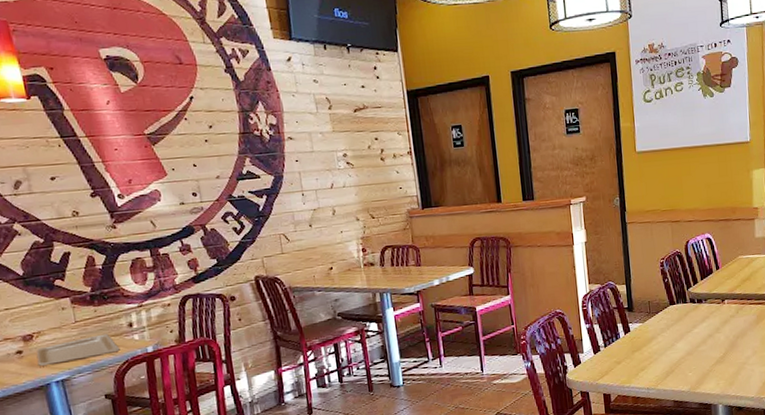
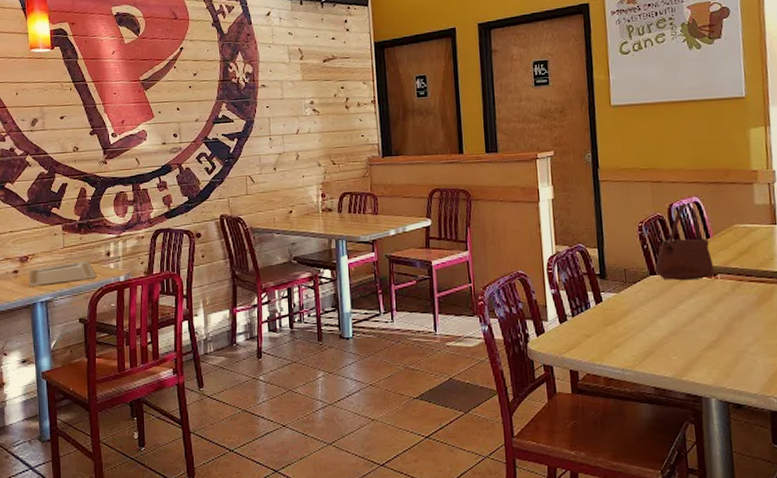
handbag: none [674,240,722,308] -> present [655,204,714,280]

